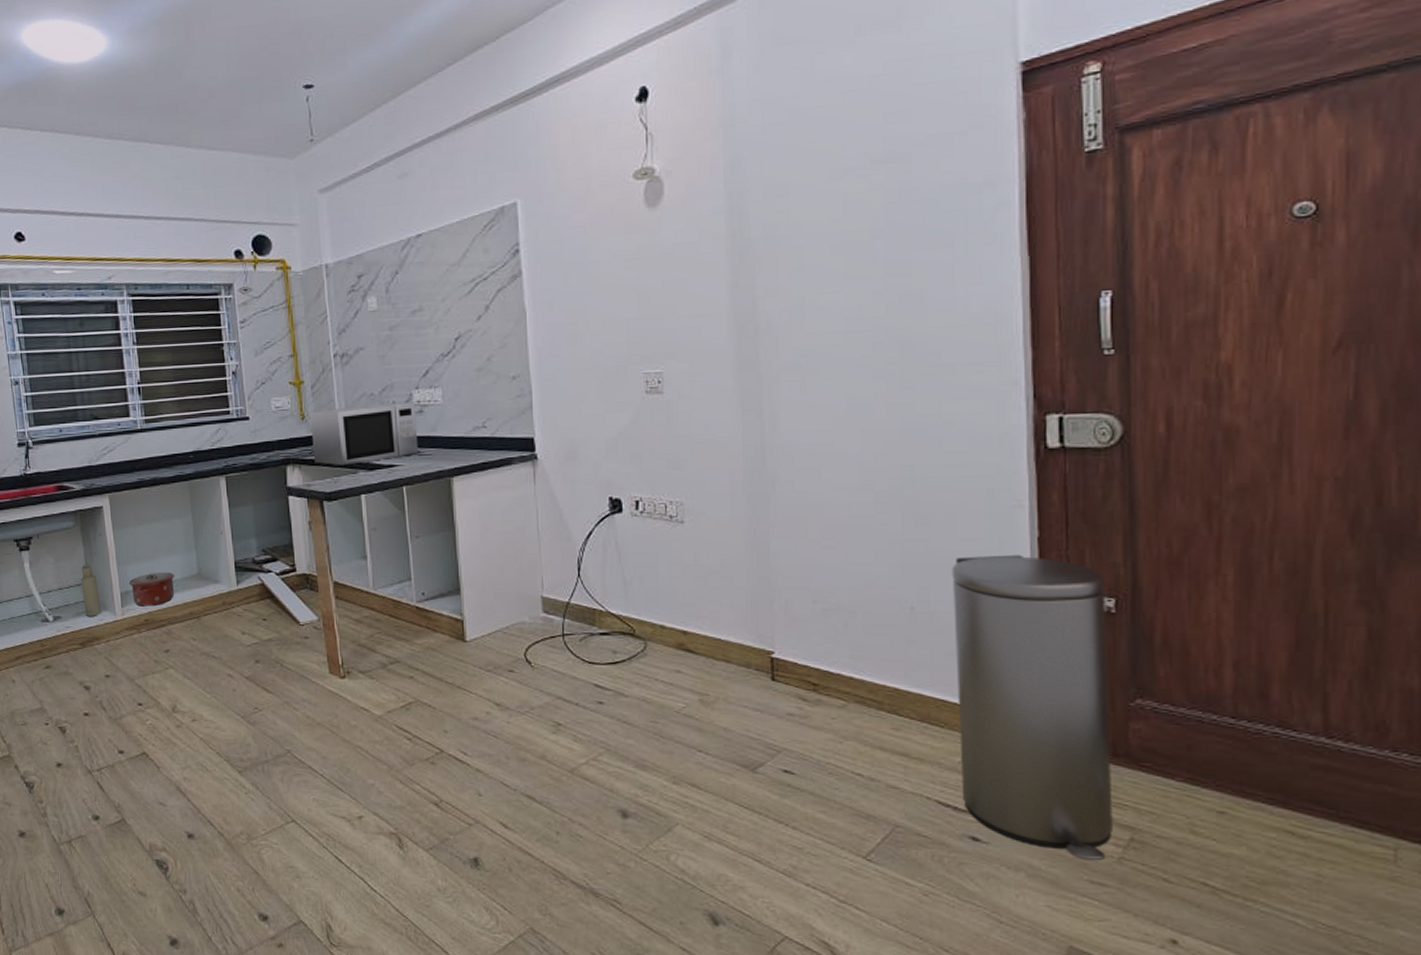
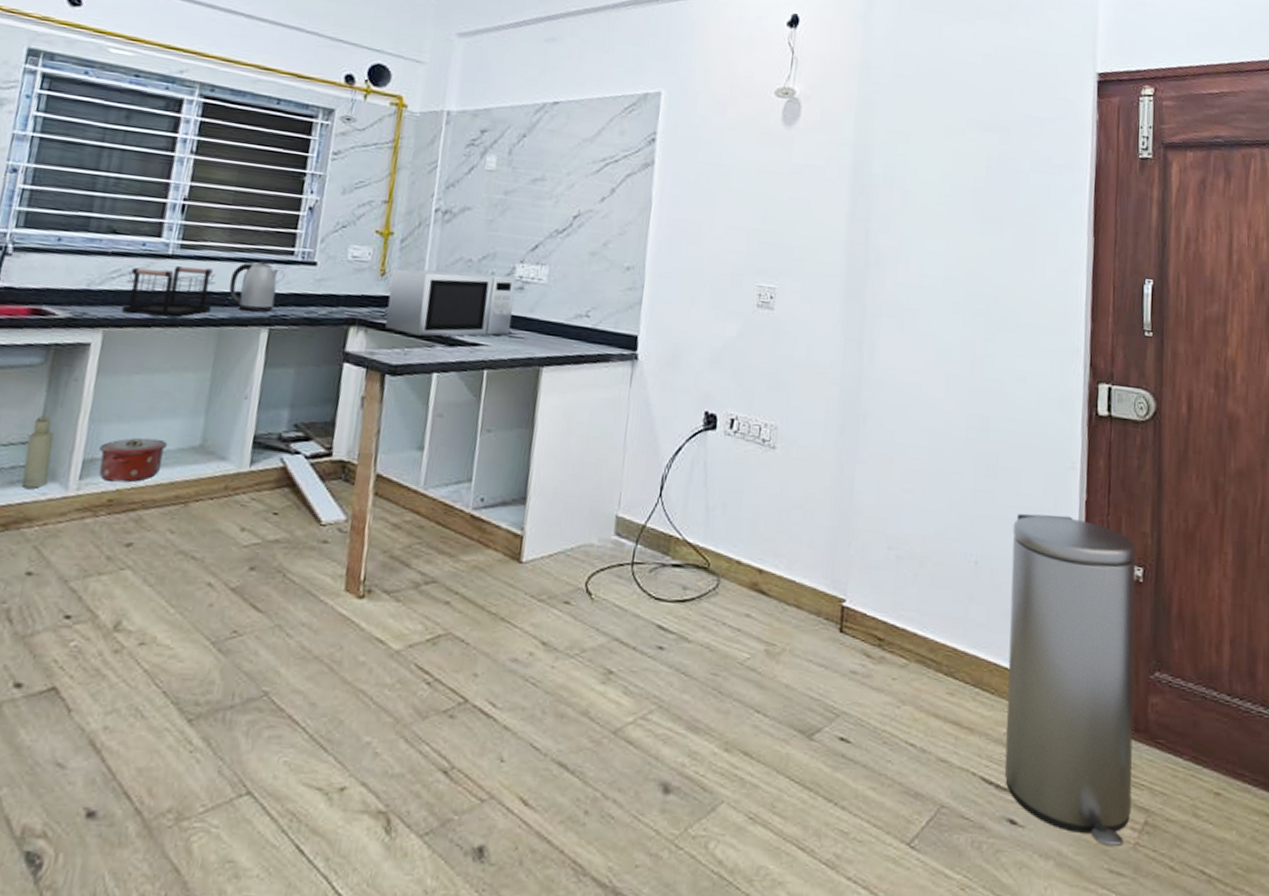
dish rack: none [114,435,180,480] -> present [121,266,216,317]
kettle: none [187,423,225,465] -> present [229,261,278,312]

